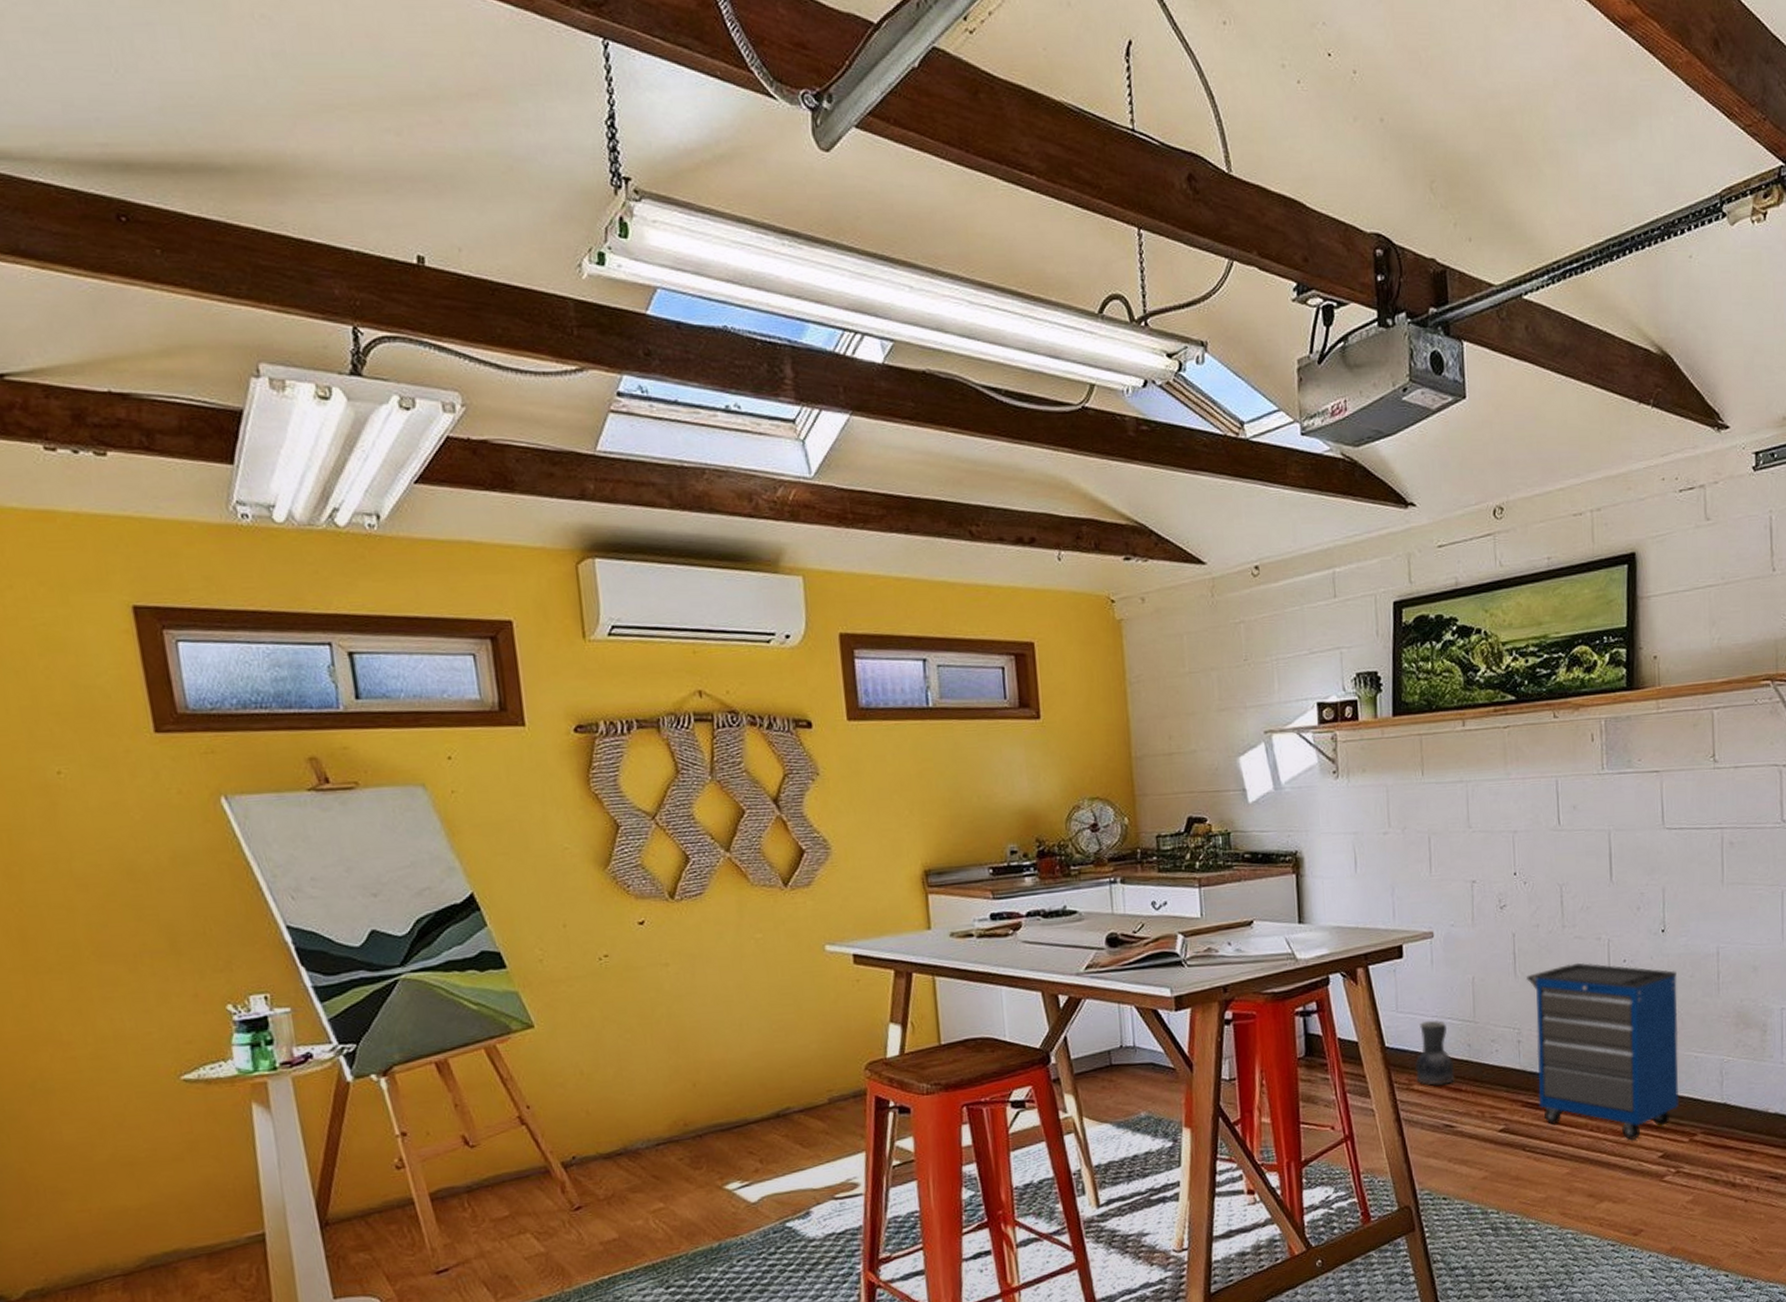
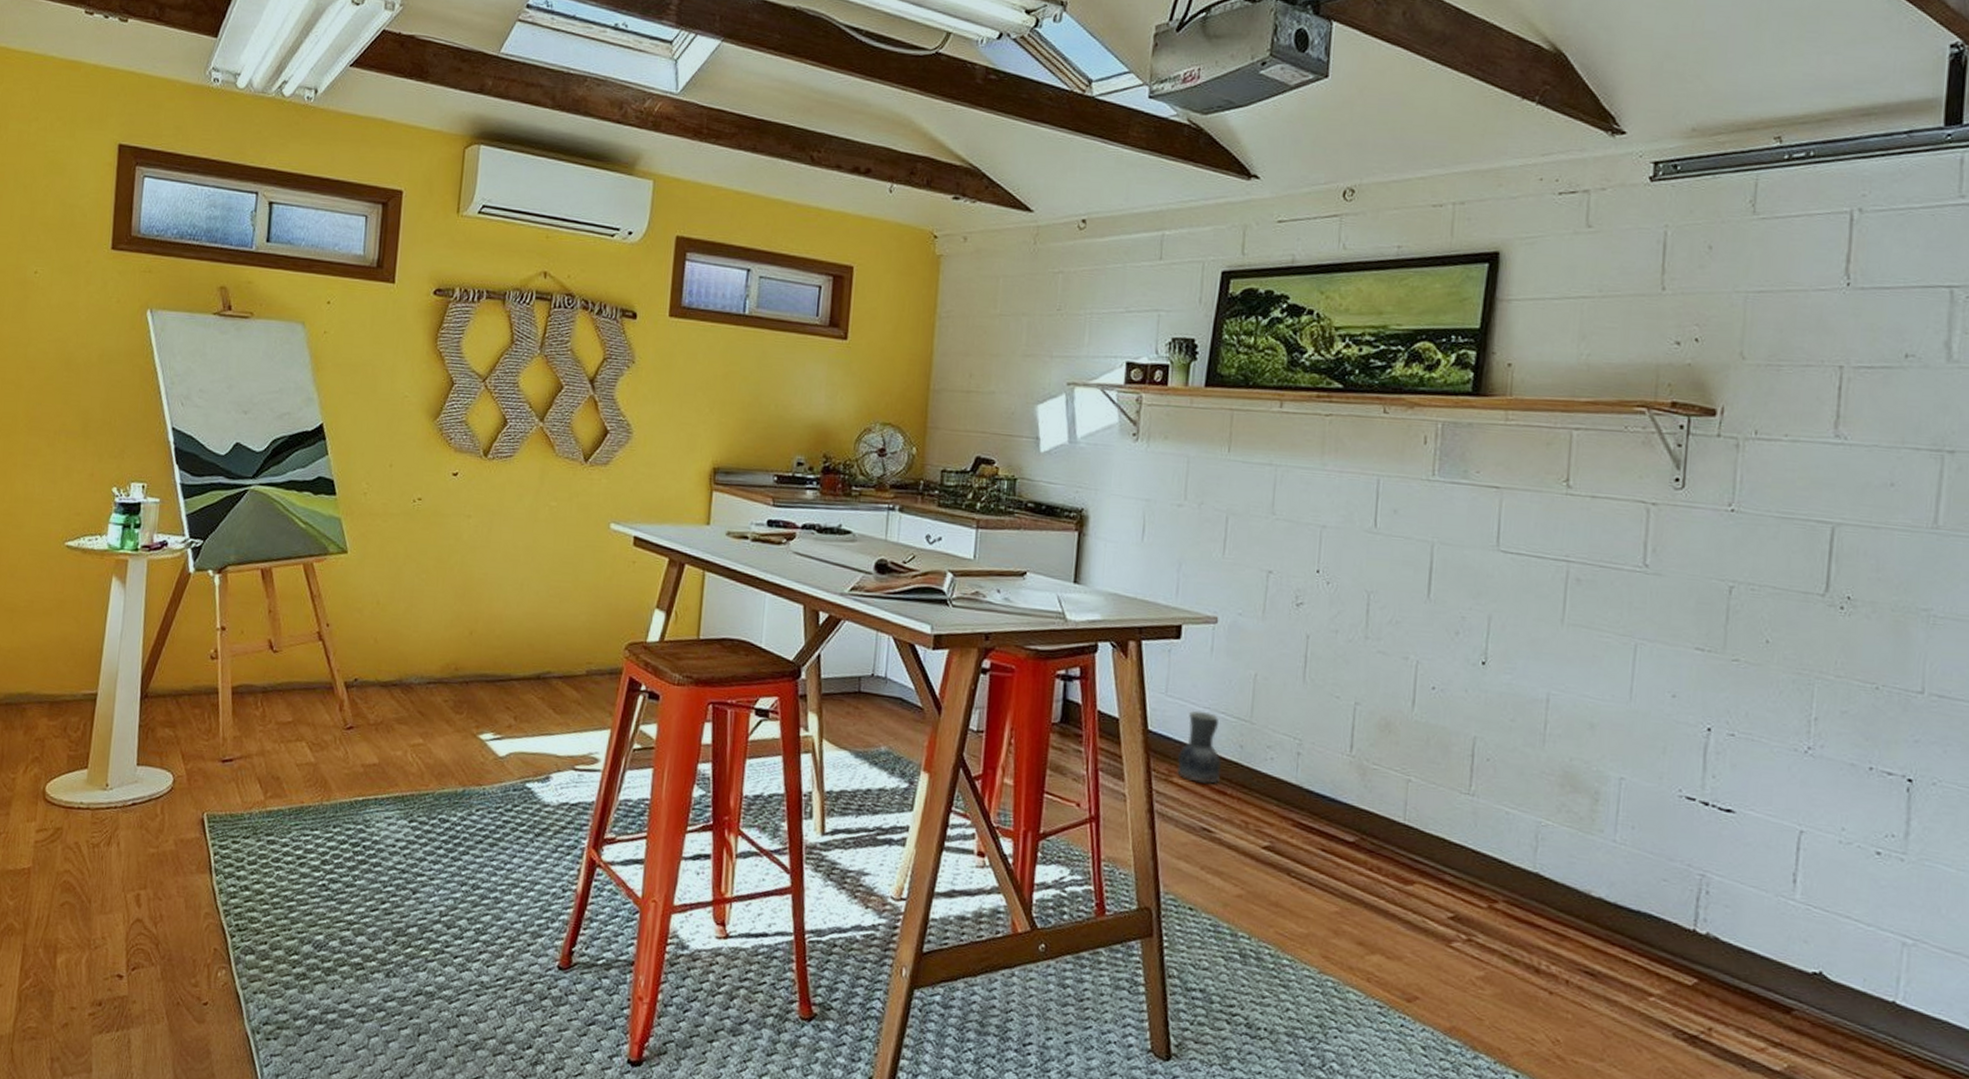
cabinet: present [1525,962,1680,1141] -> none [1313,680,1495,892]

